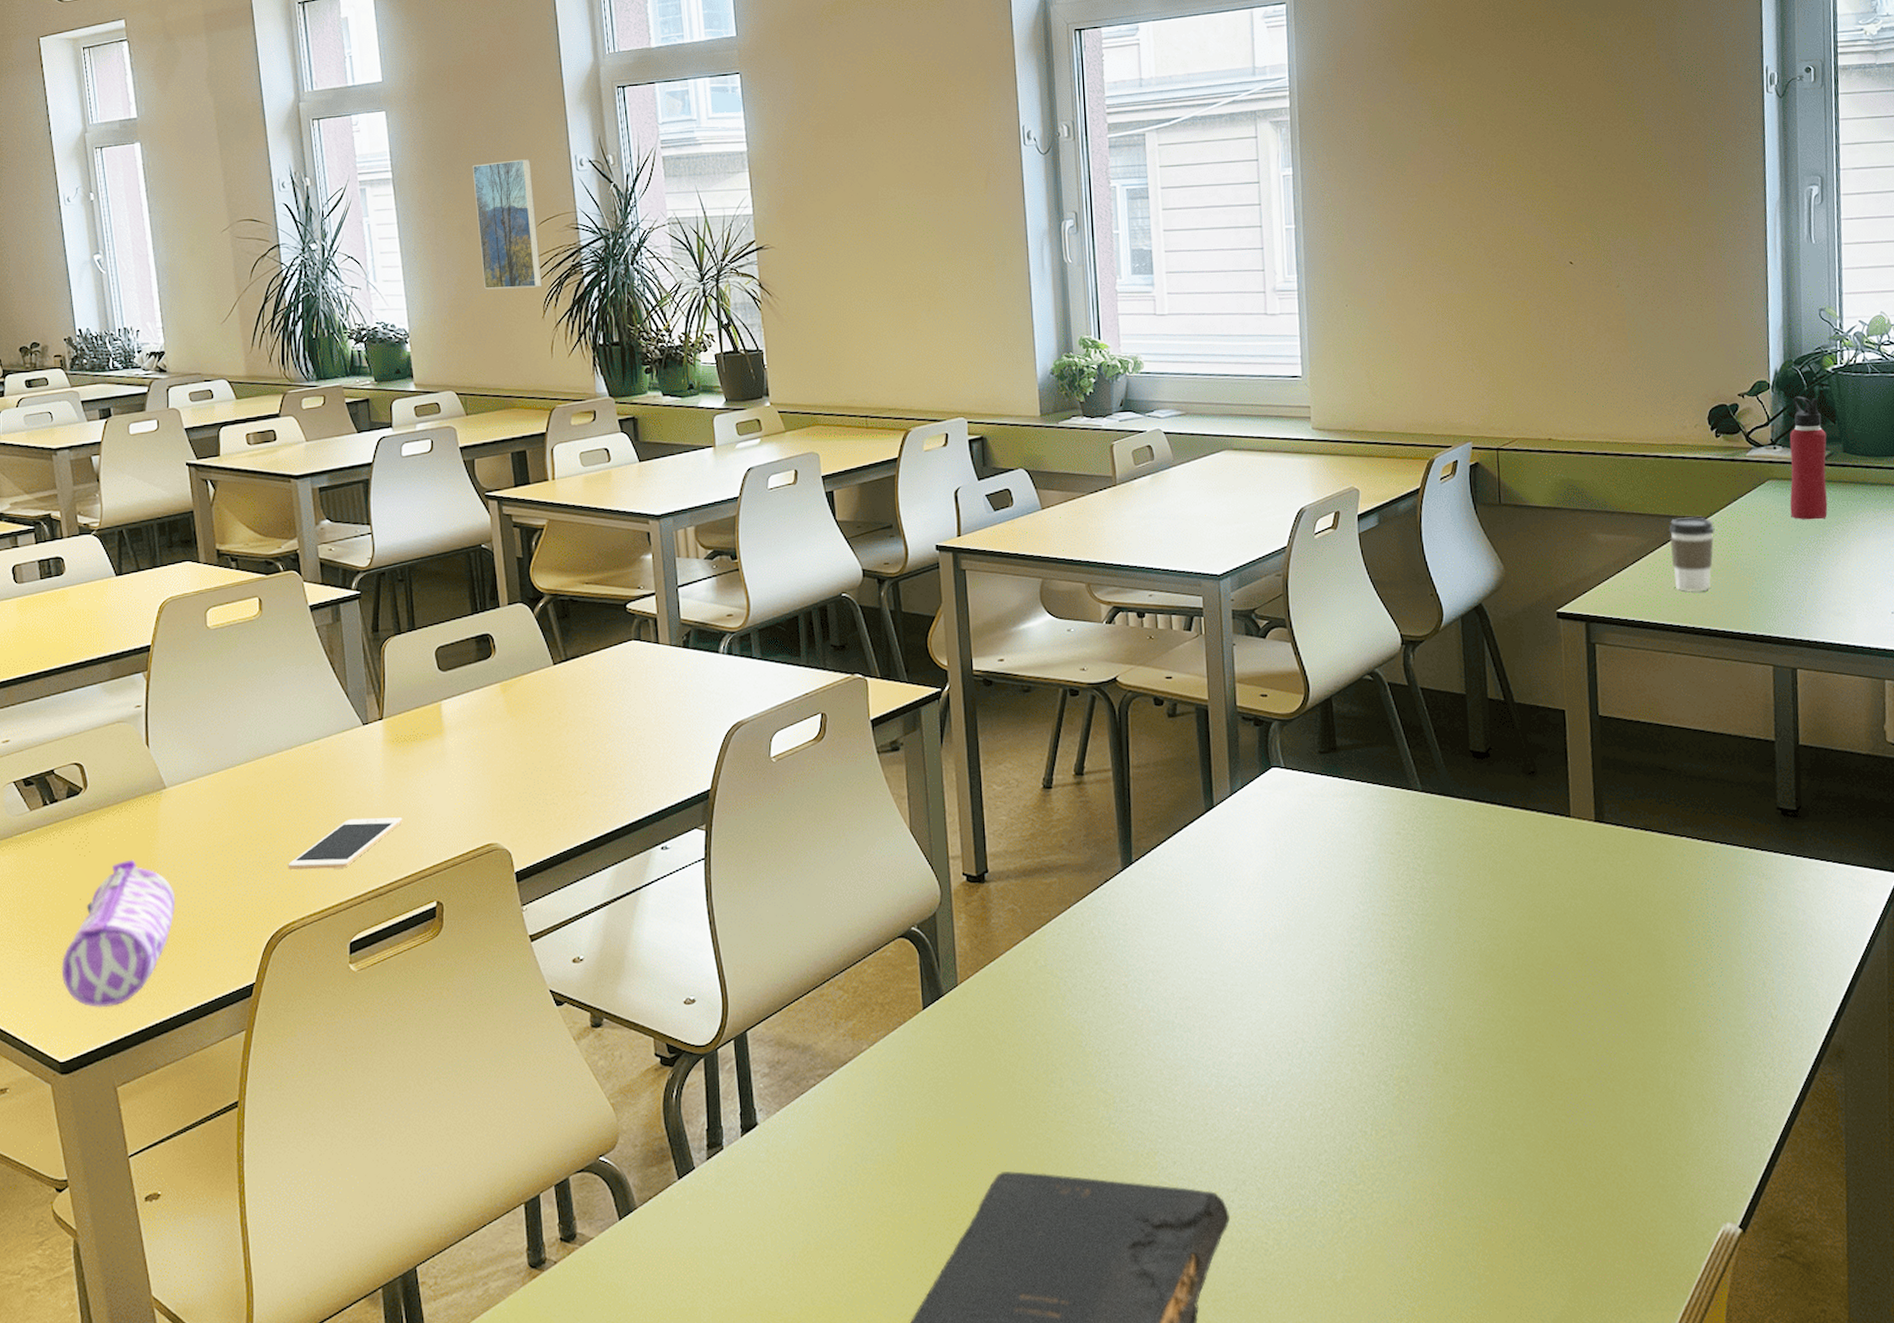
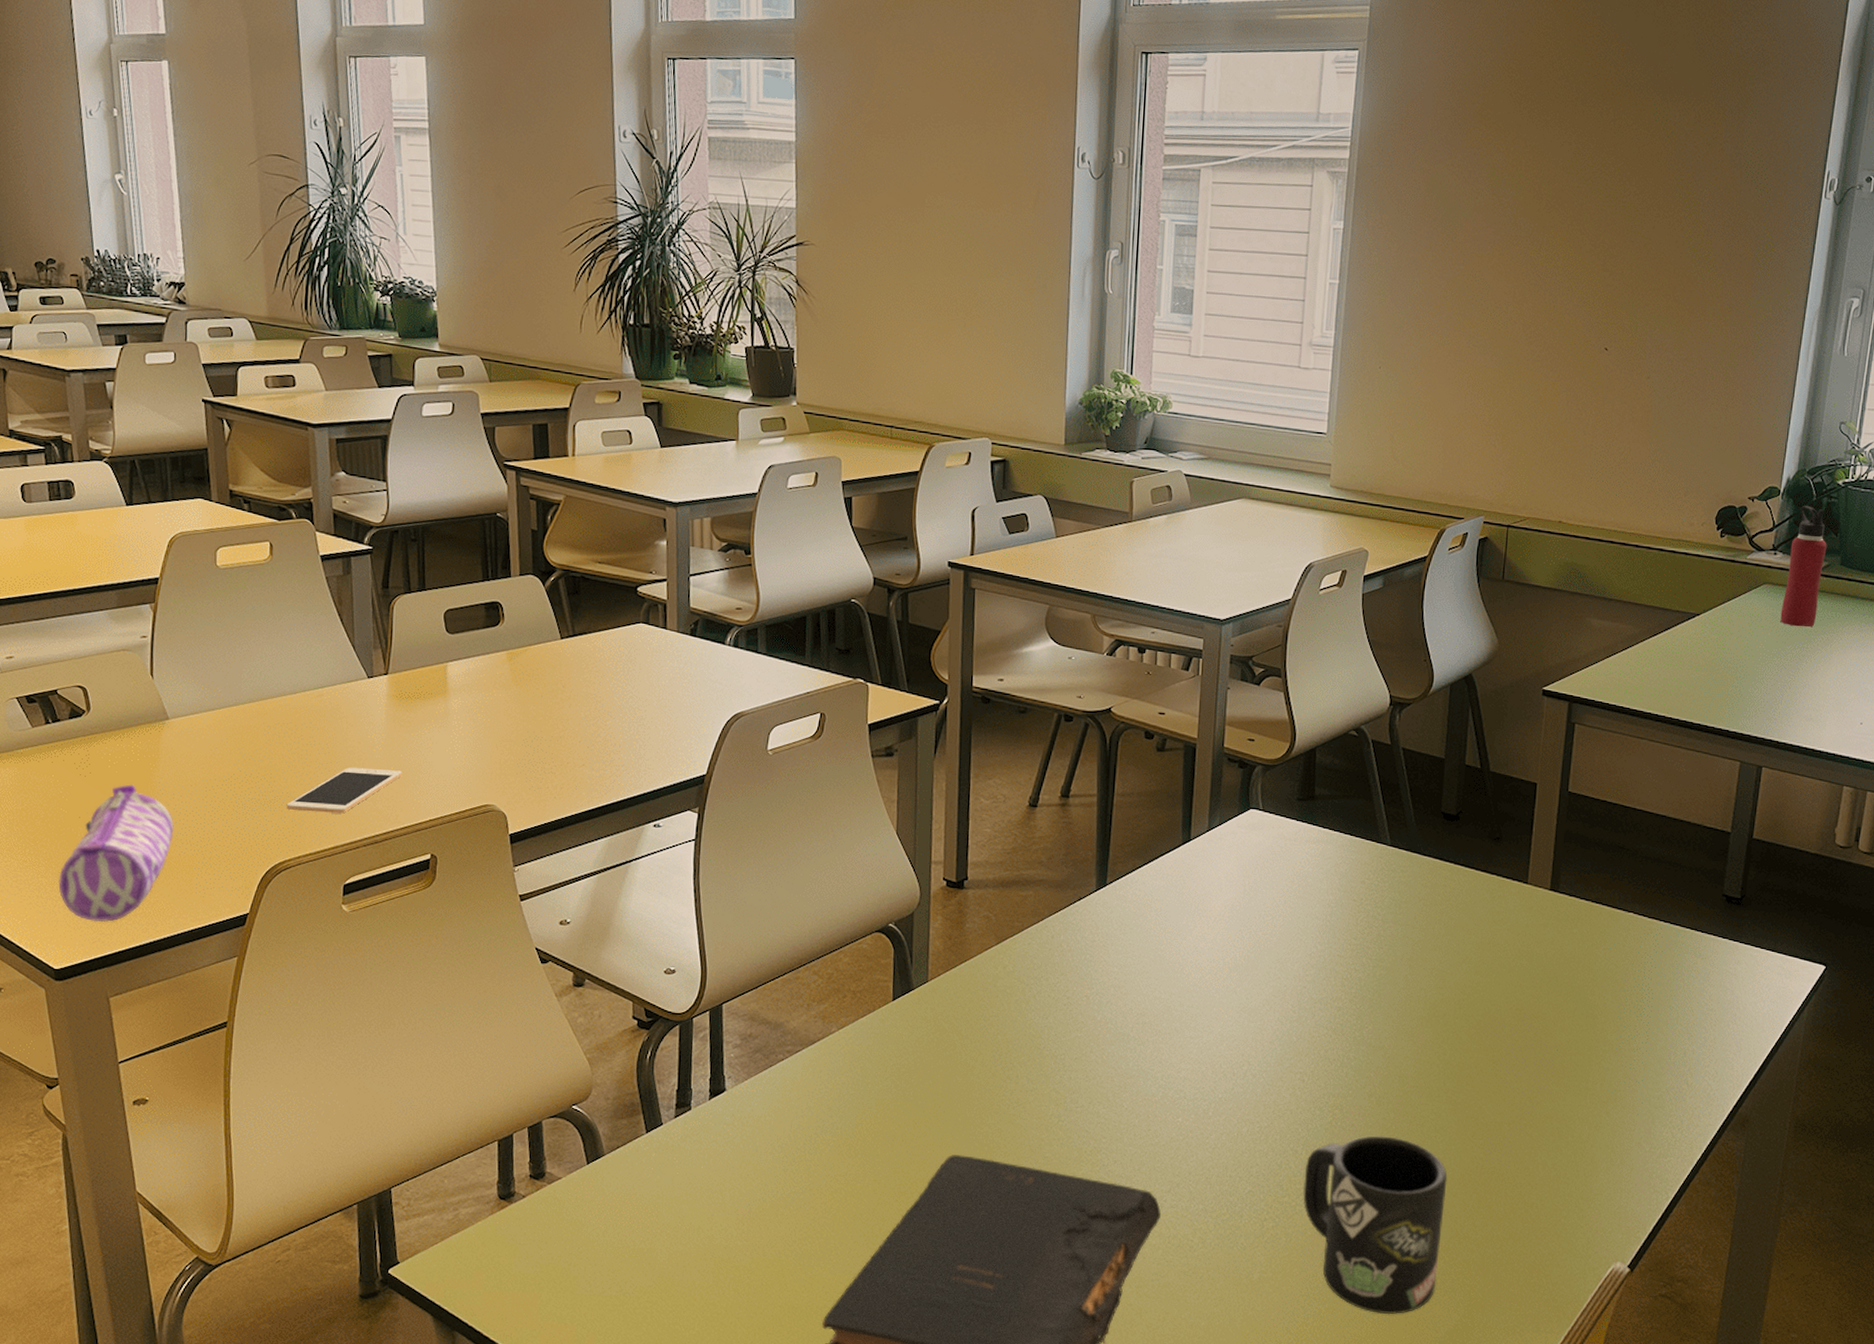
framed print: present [472,159,543,290] -> none [511,123,576,259]
mug: none [1377,1106,1535,1307] -> present [1303,1135,1448,1315]
coffee cup: present [1668,517,1715,591] -> none [1659,611,1706,684]

